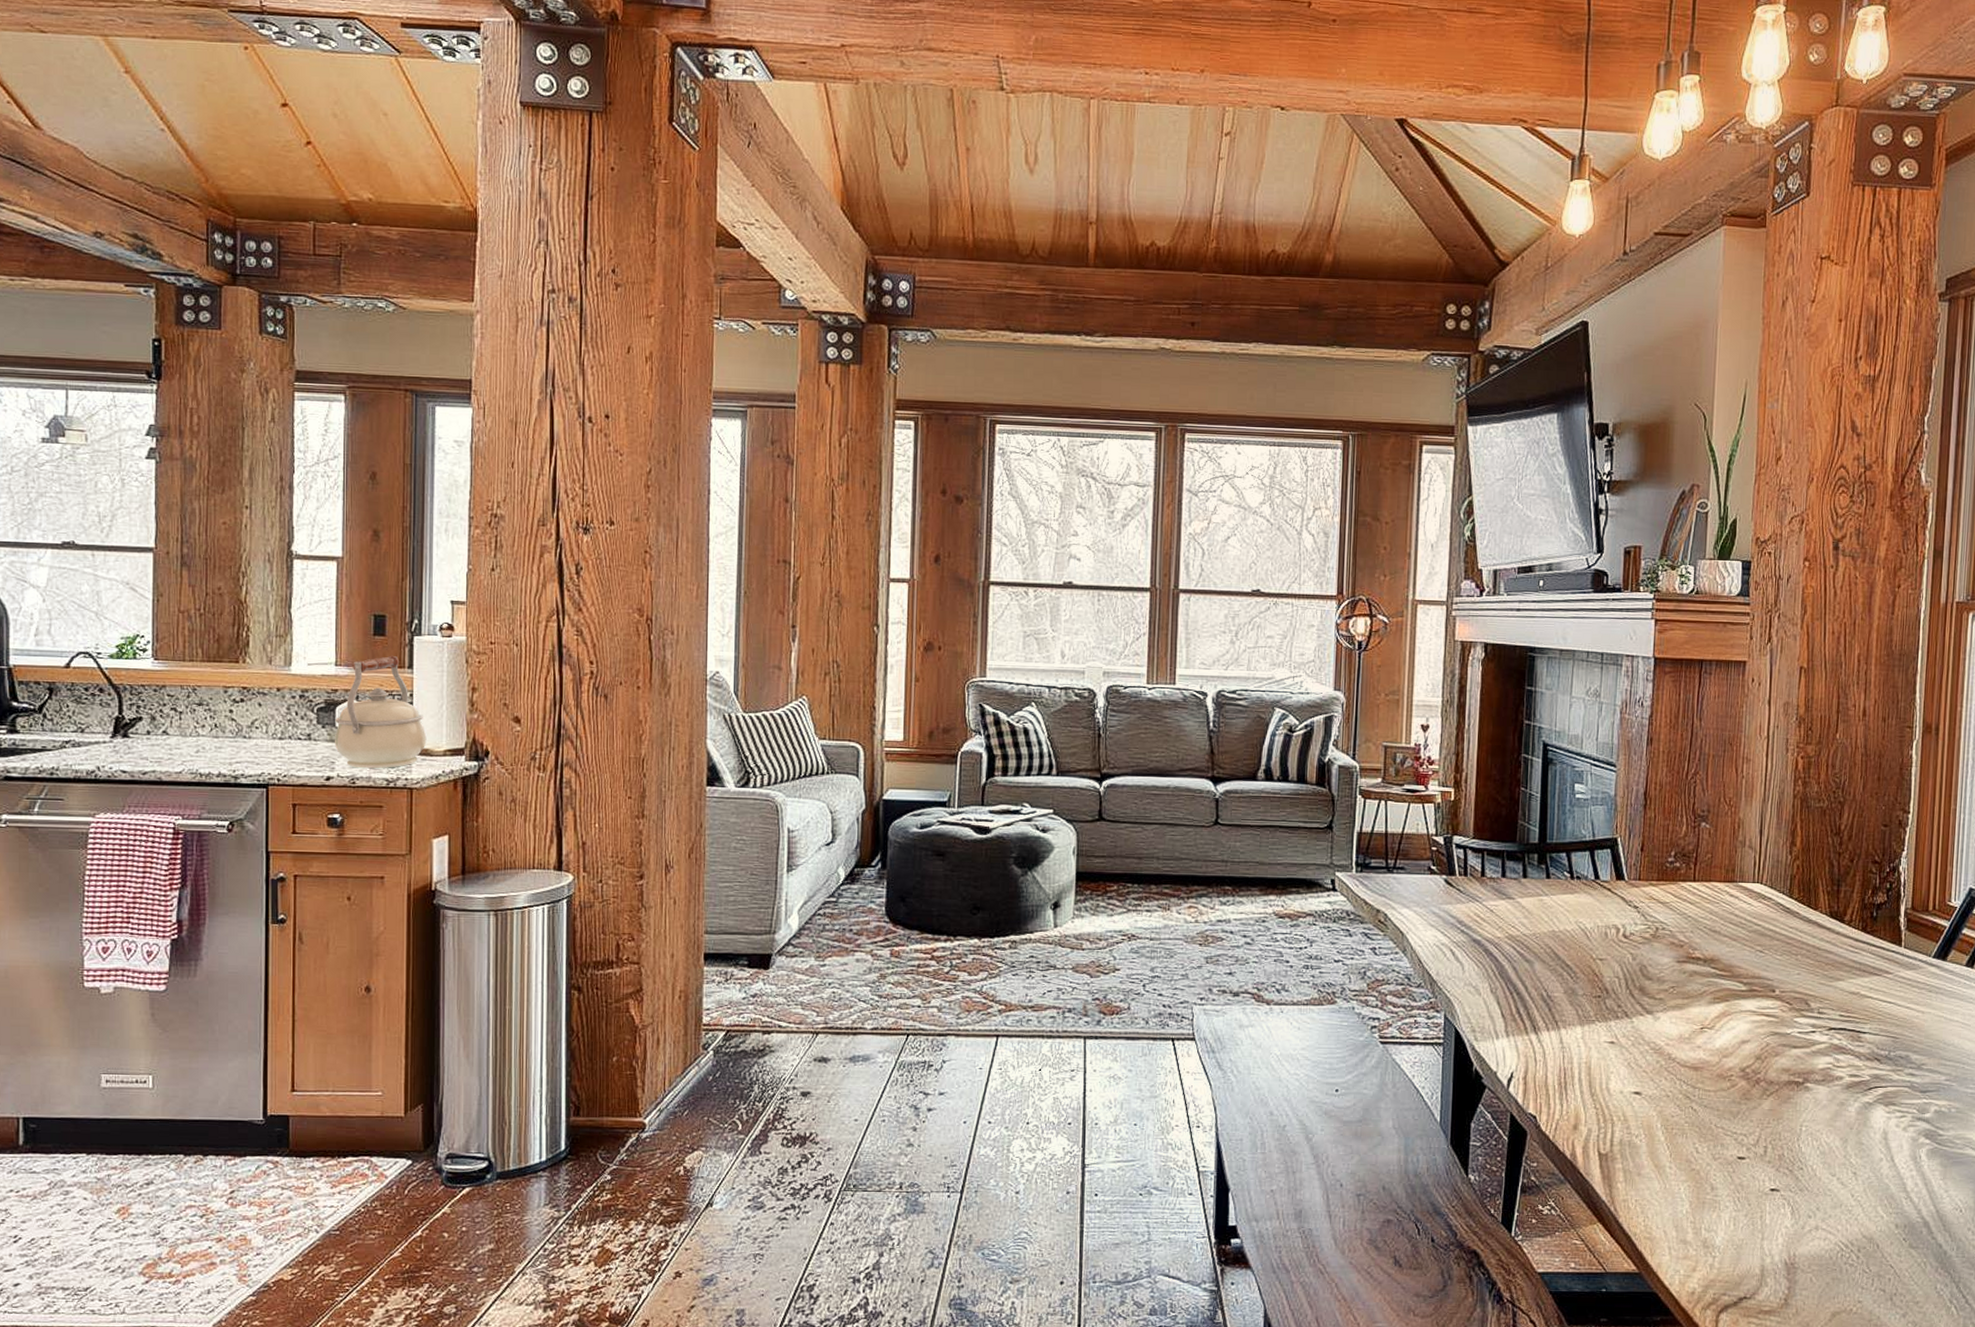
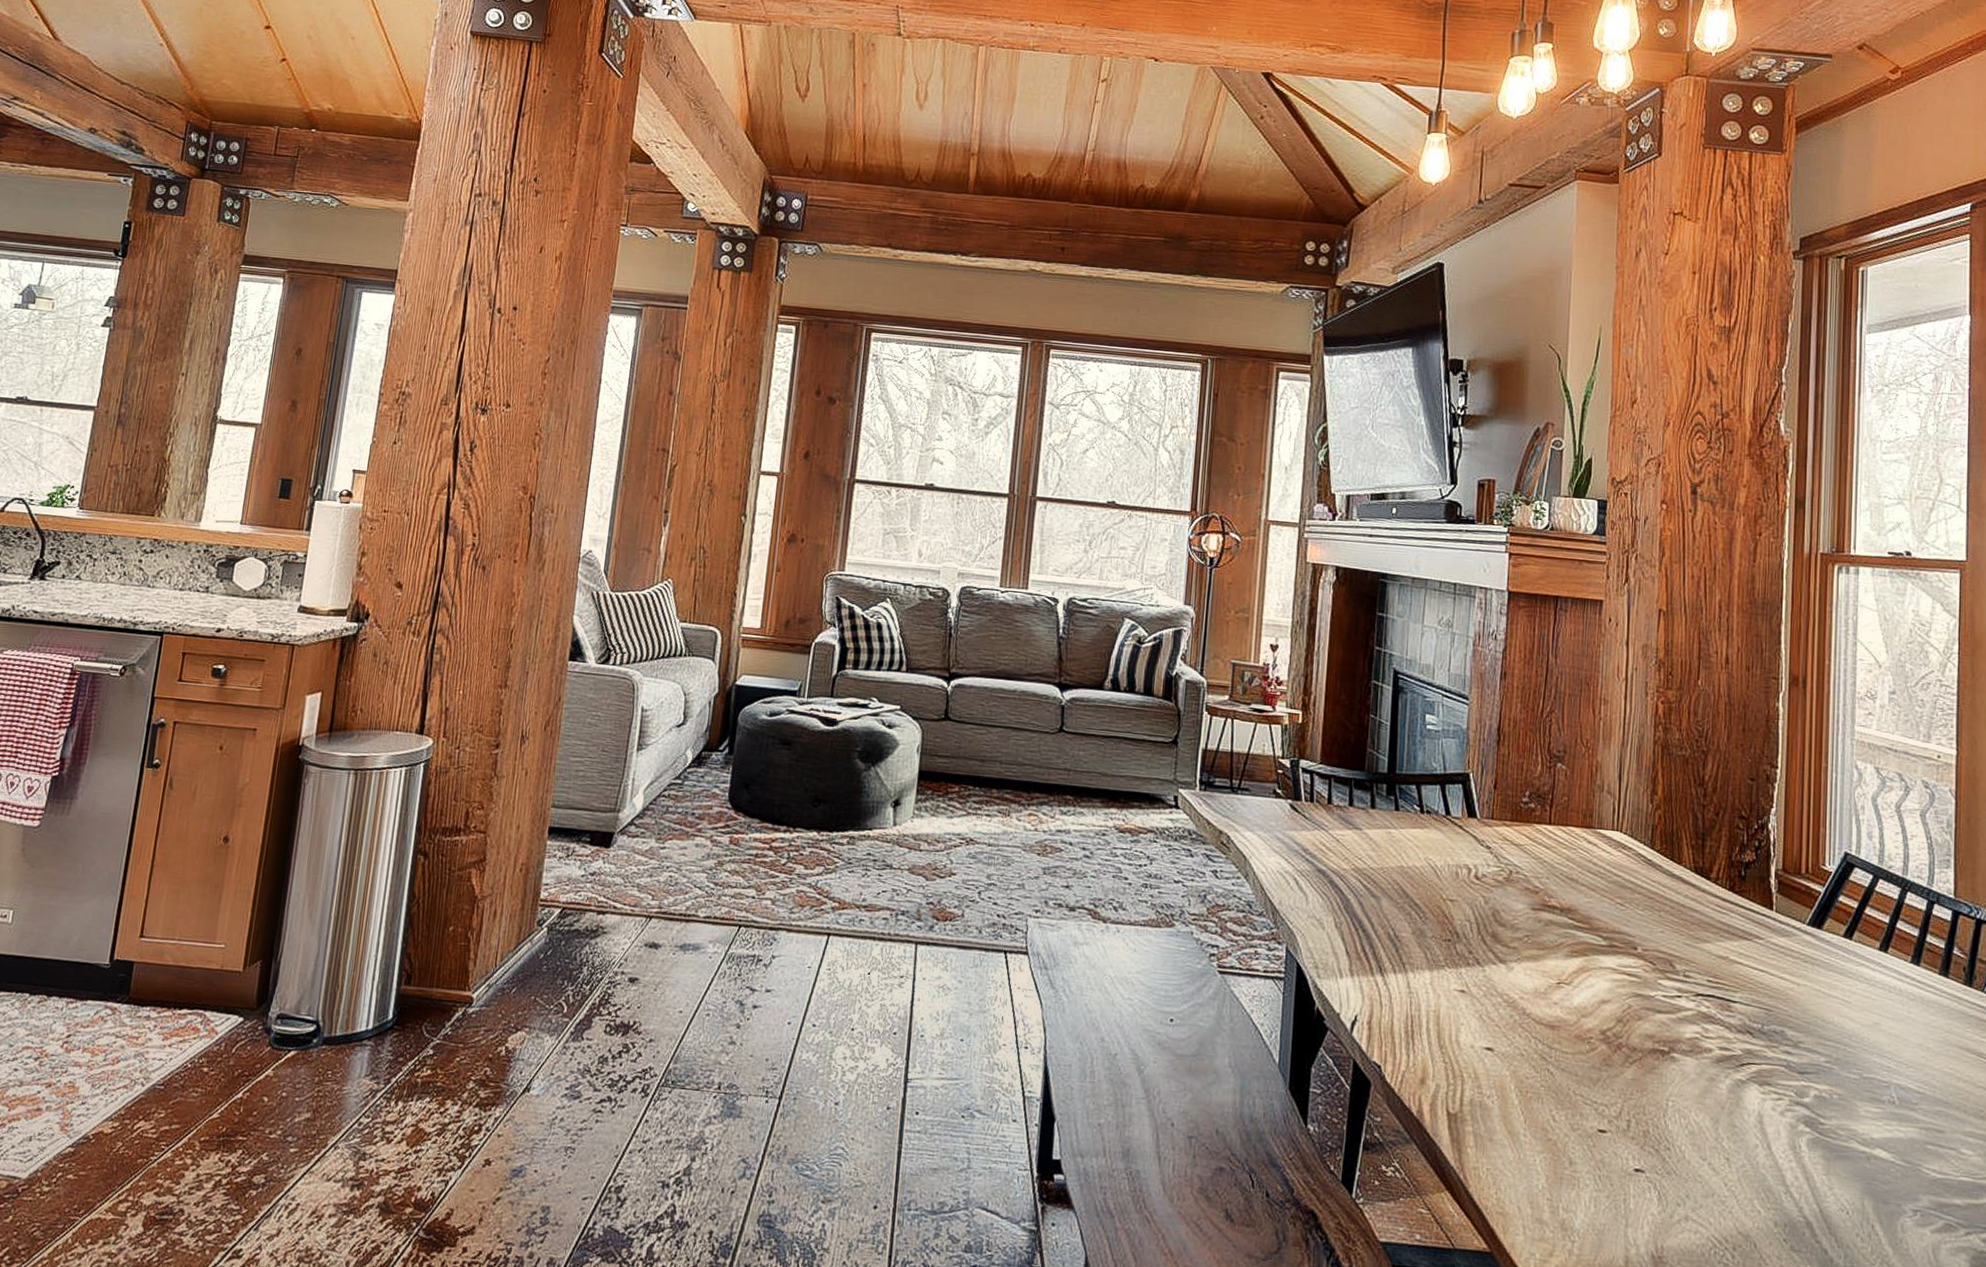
kettle: present [334,655,427,769] -> none [229,517,314,624]

